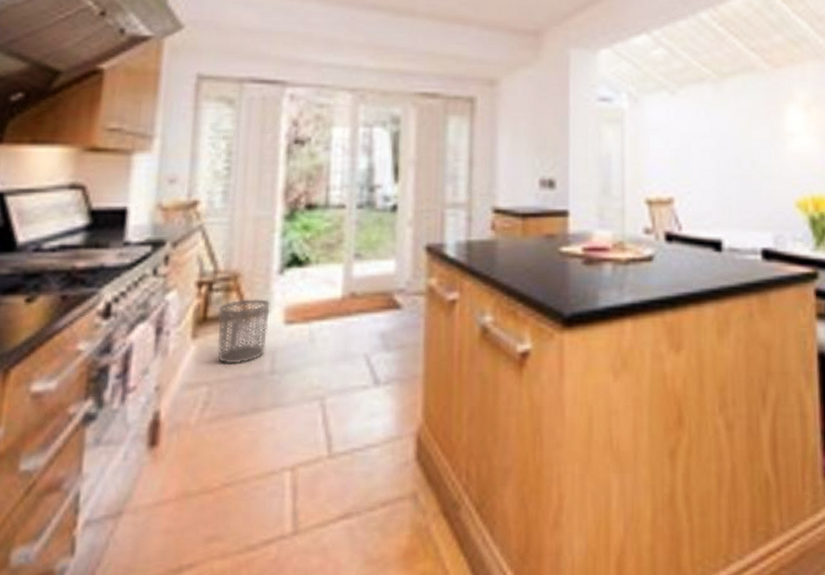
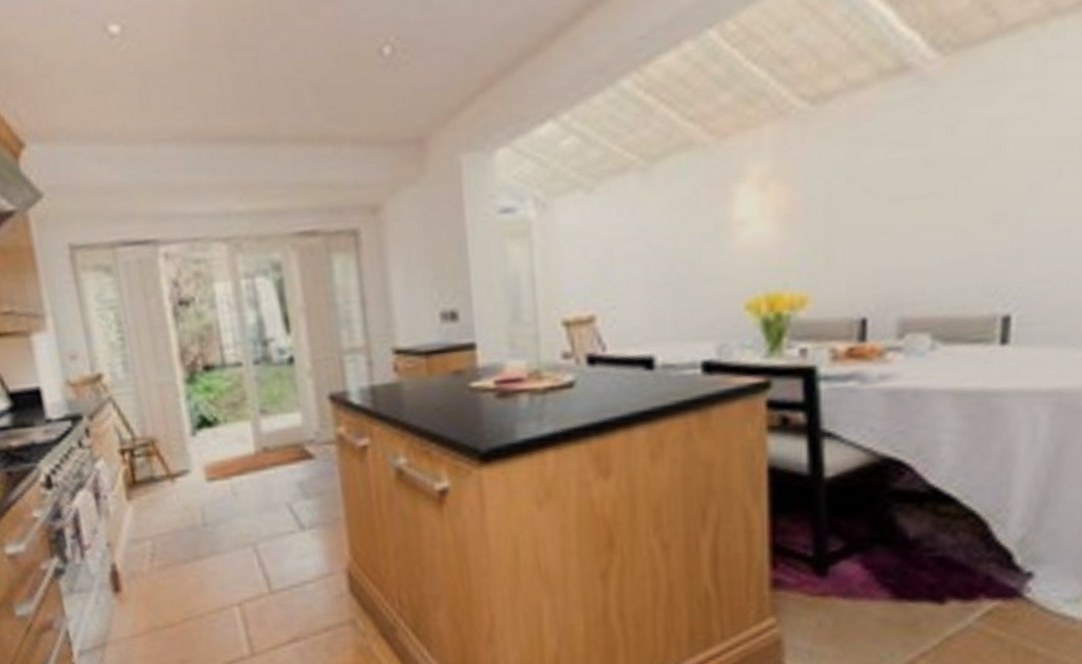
waste bin: present [217,299,270,365] -> none [145,460,195,520]

